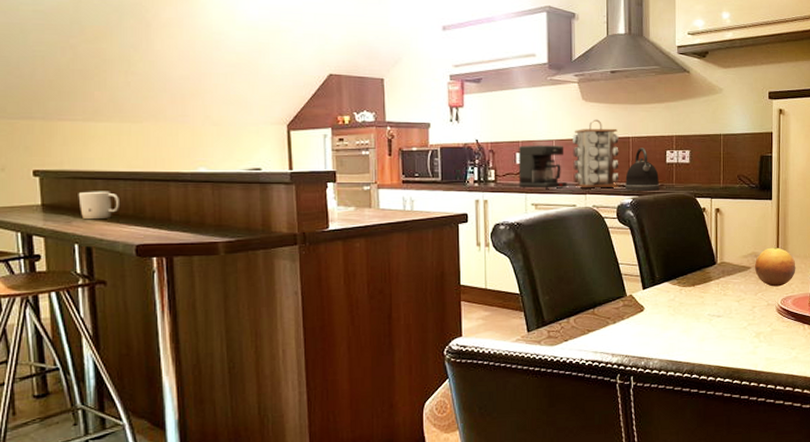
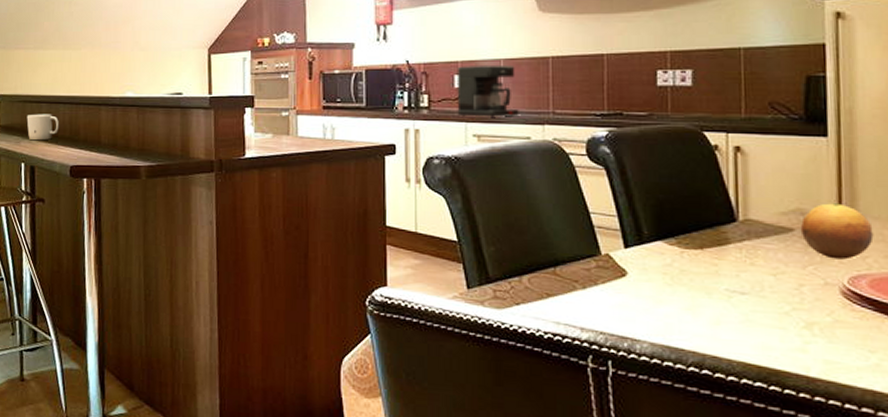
spice rack: present [573,119,619,189] -> none [526,33,589,118]
kettle: present [624,148,660,191] -> none [597,67,648,122]

